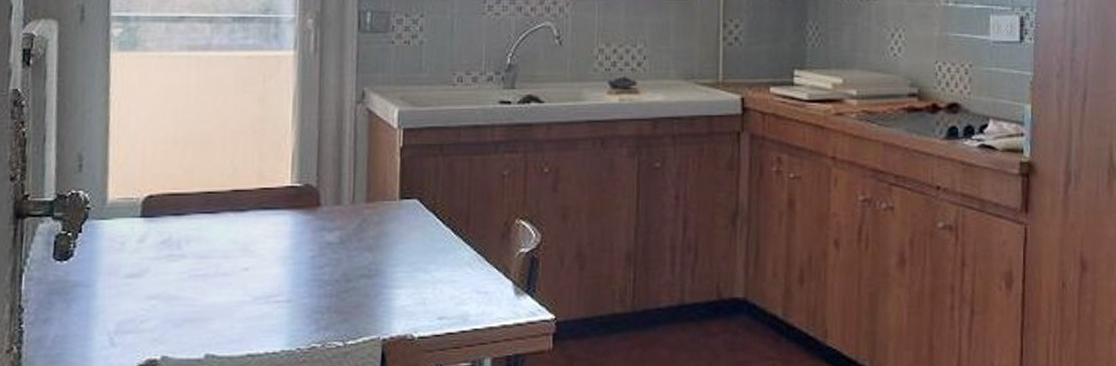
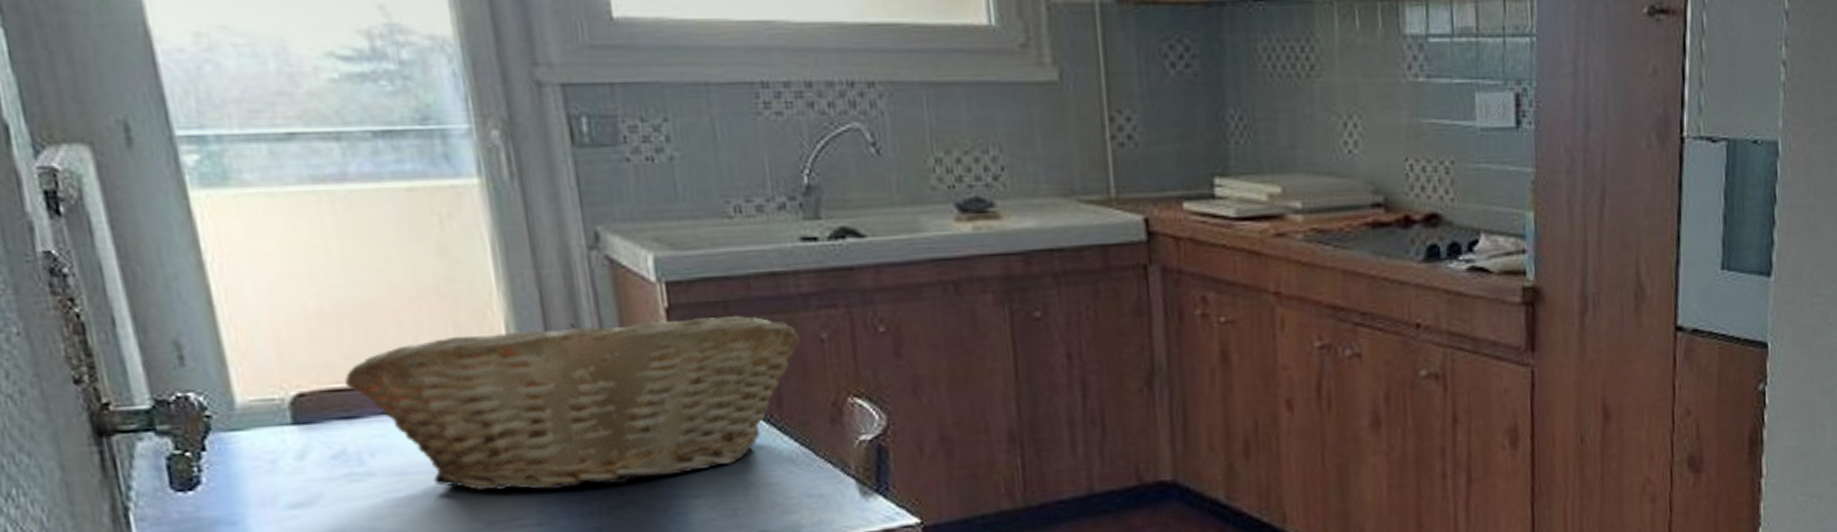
fruit basket: none [180,154,488,275] -> present [344,315,800,491]

